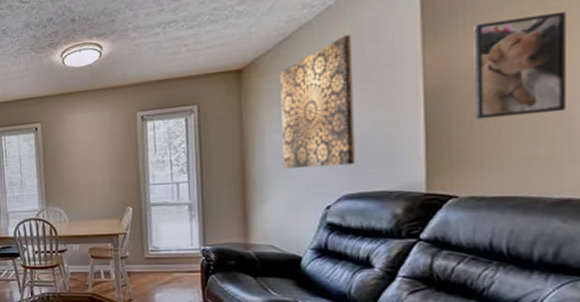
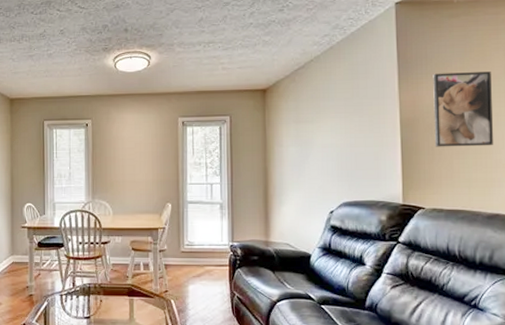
wall art: present [280,35,355,169] -> none [296,70,352,178]

